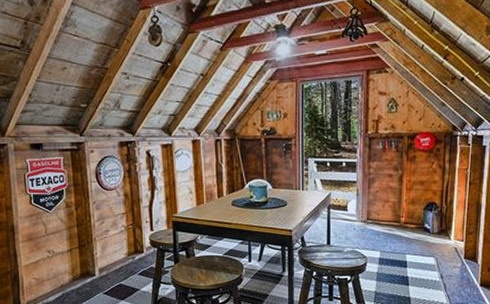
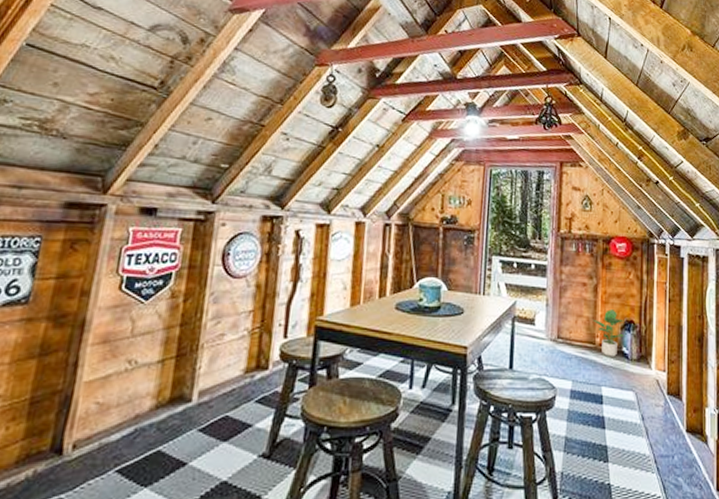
potted plant: none [398,194,427,232] -> present [592,309,624,357]

